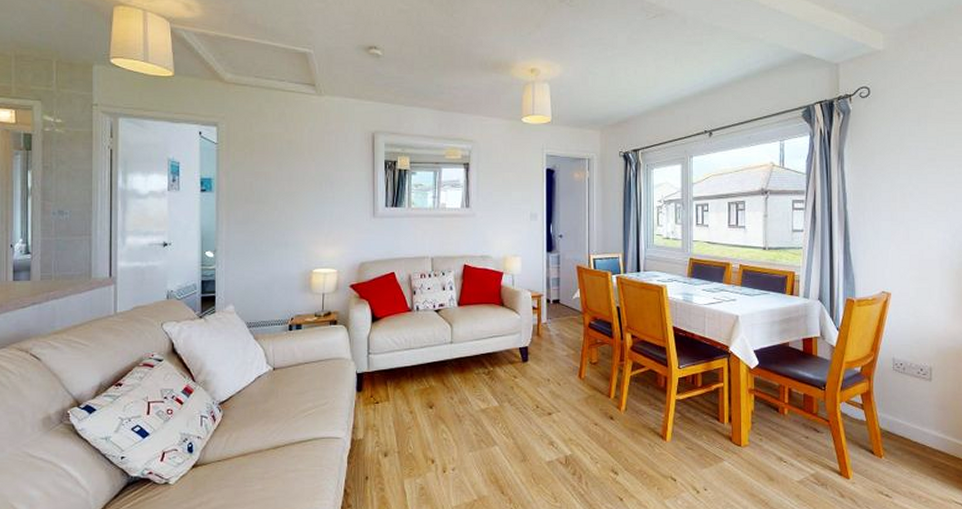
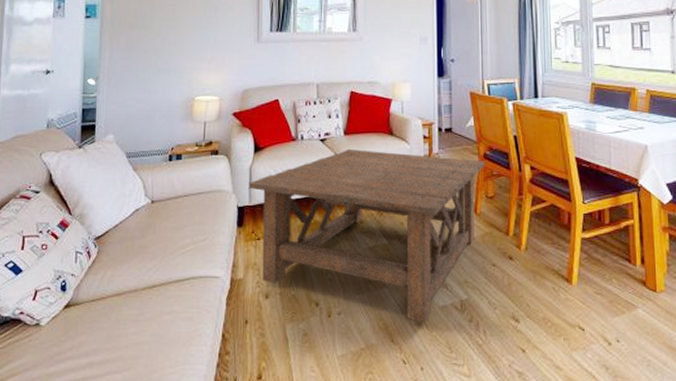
coffee table: none [367,318,589,476] -> present [249,148,485,323]

